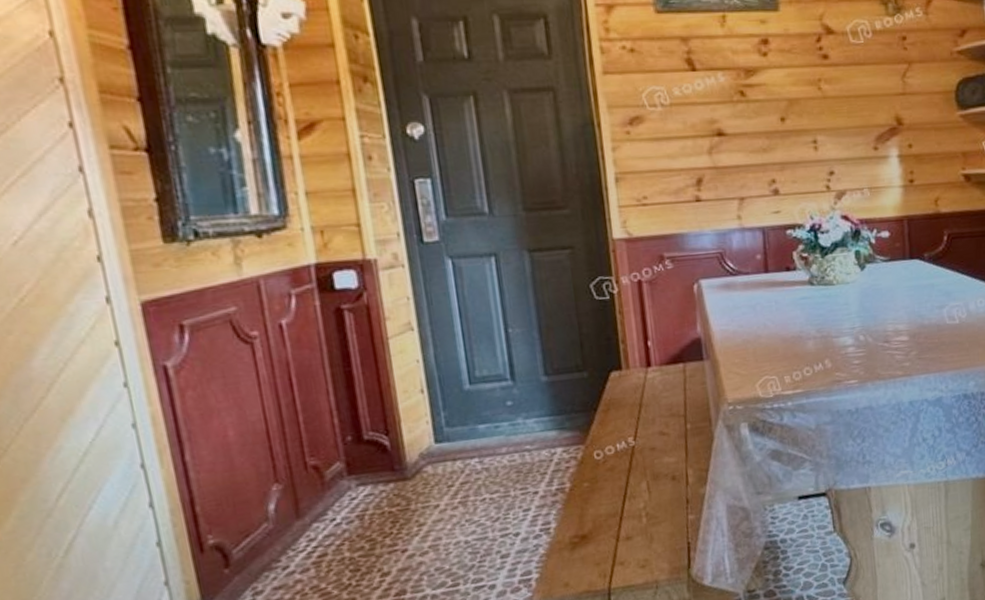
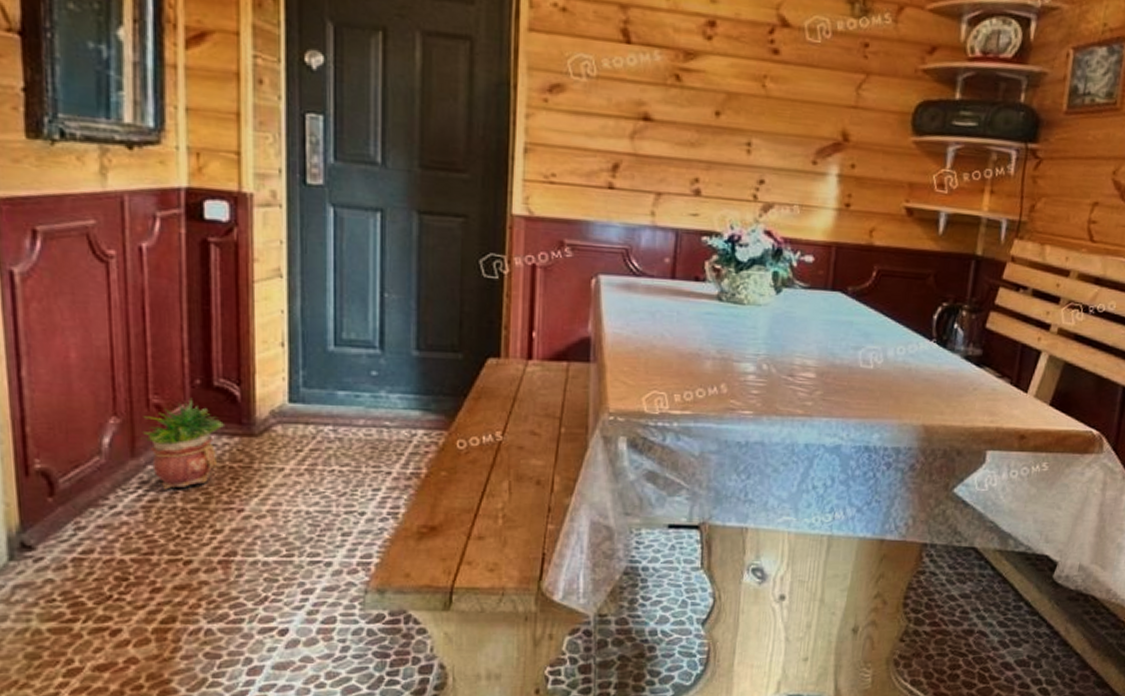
potted plant: none [302,455,380,544] -> present [140,399,226,490]

